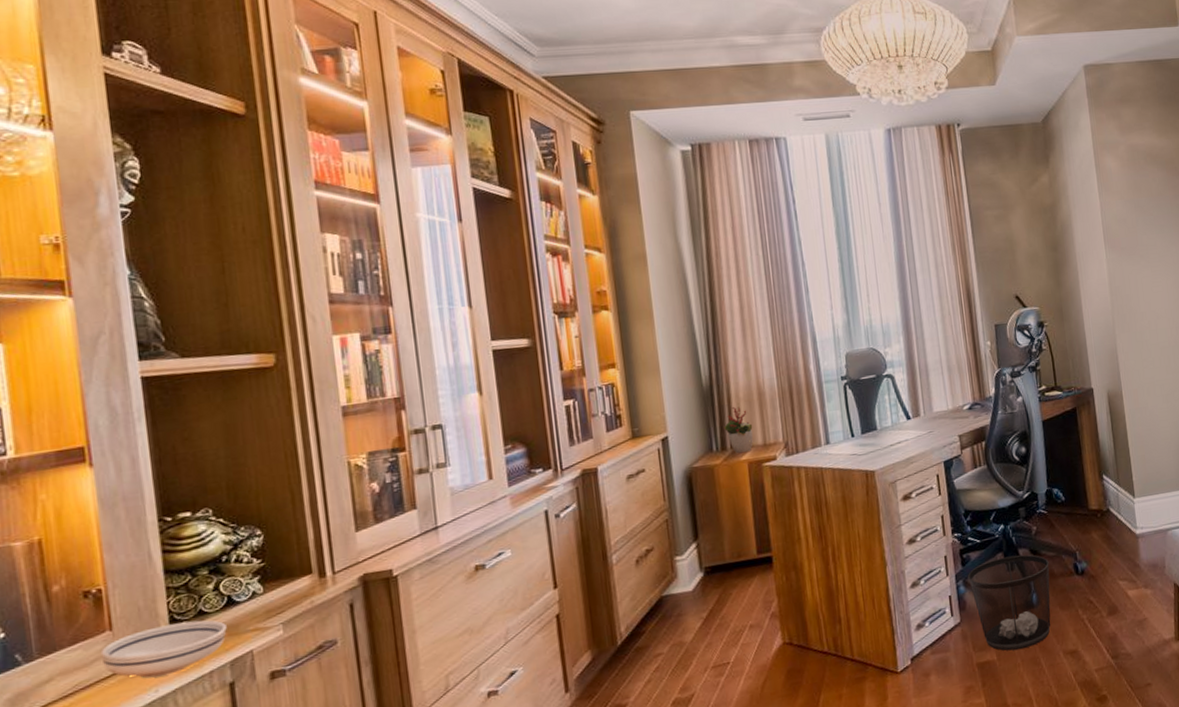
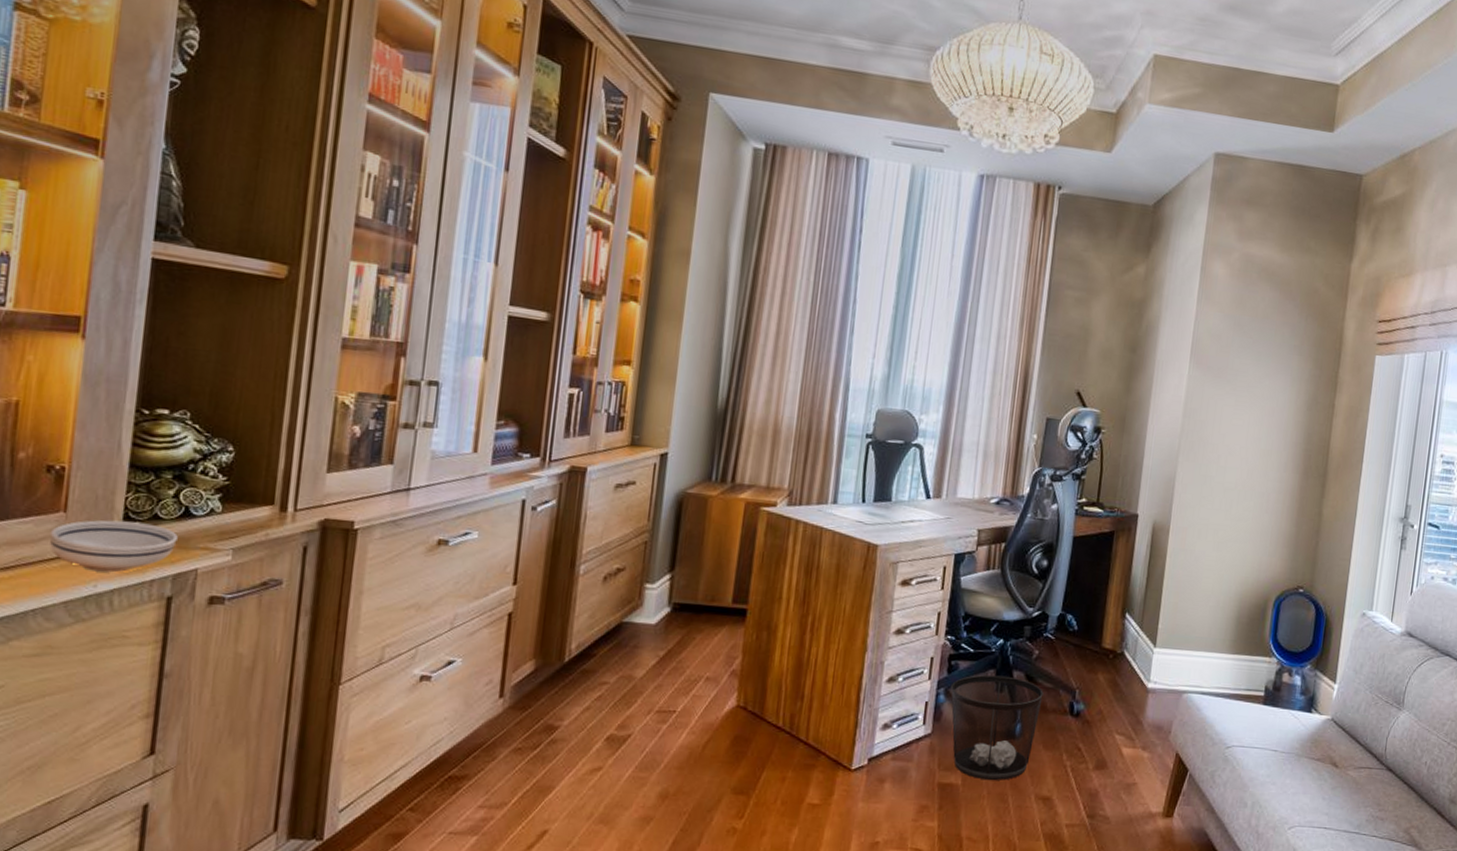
decorative plant: present [724,406,754,454] -> none [729,437,760,491]

